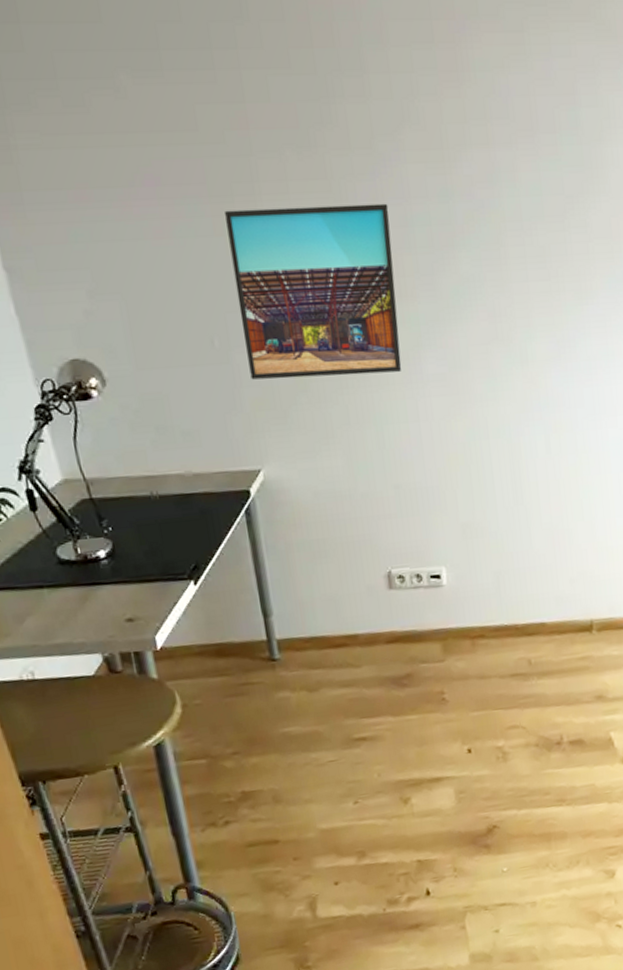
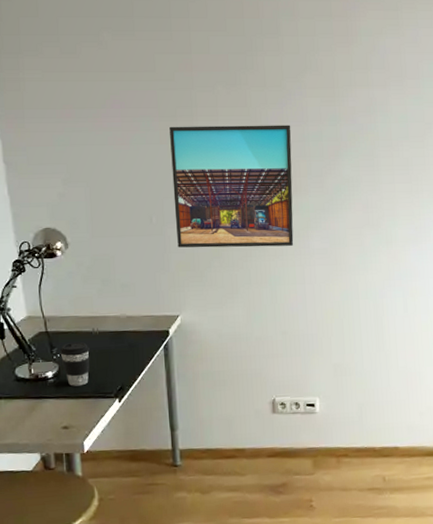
coffee cup: none [111,510,153,568] -> present [59,341,90,386]

